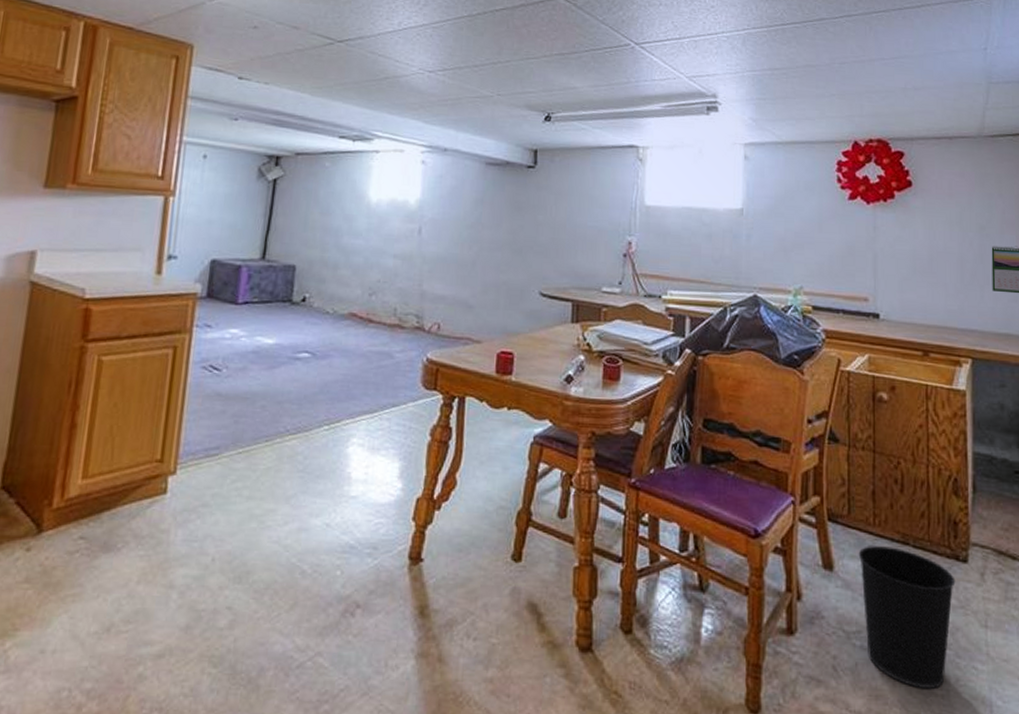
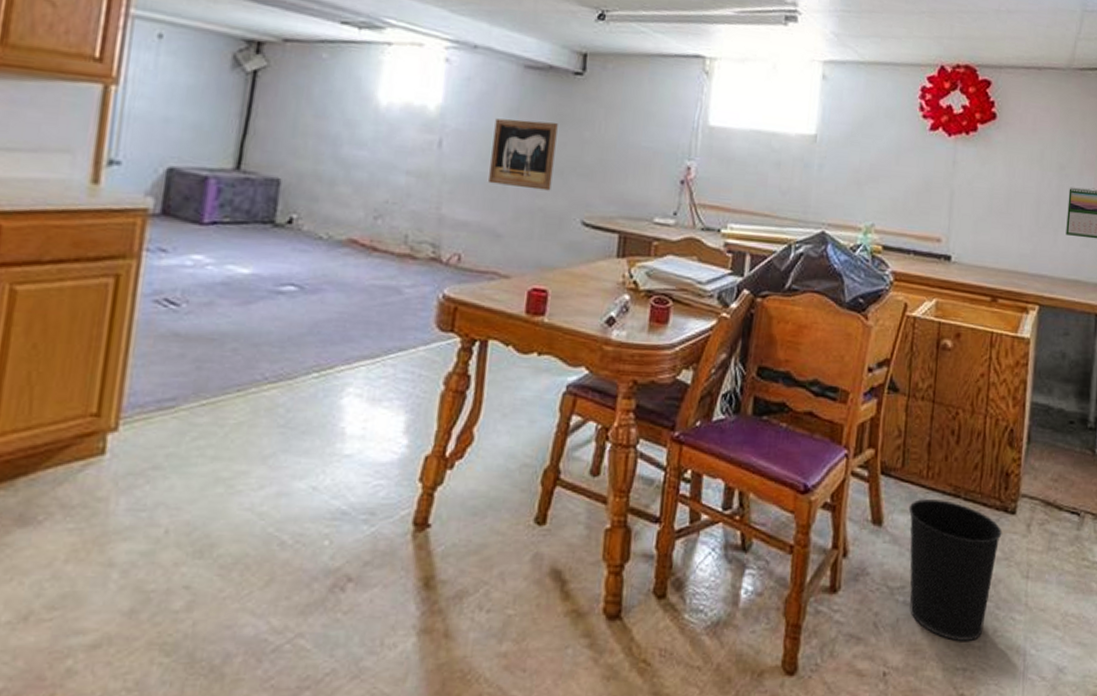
wall art: none [460,208,516,267] -> present [488,118,558,191]

